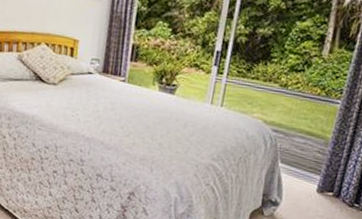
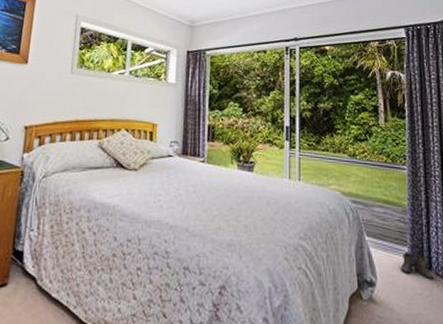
boots: none [307,179,340,206] -> present [400,251,435,280]

